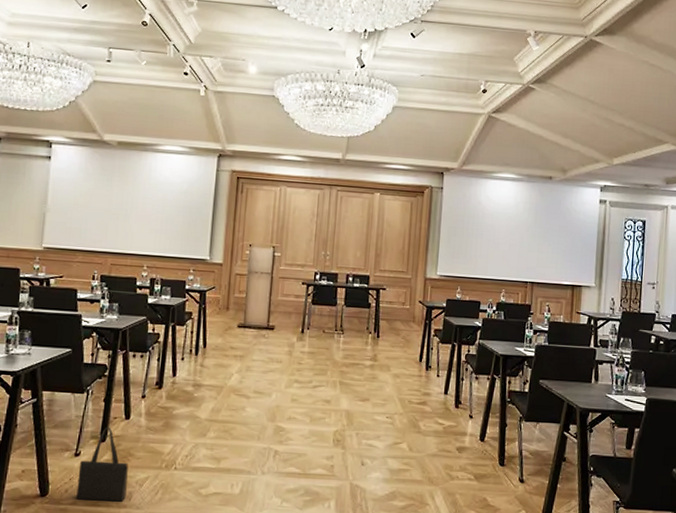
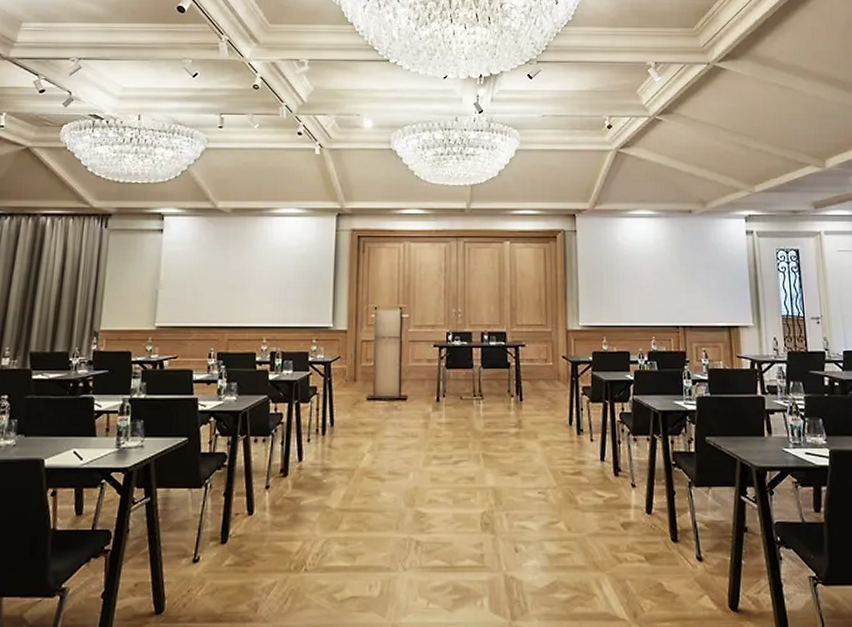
tote bag: present [76,427,129,502] -> none [195,526,253,615]

